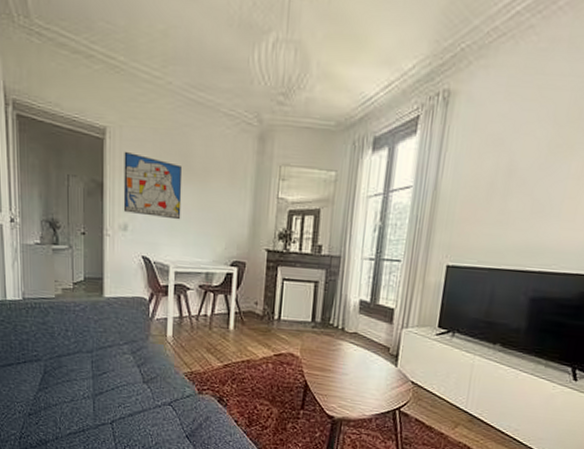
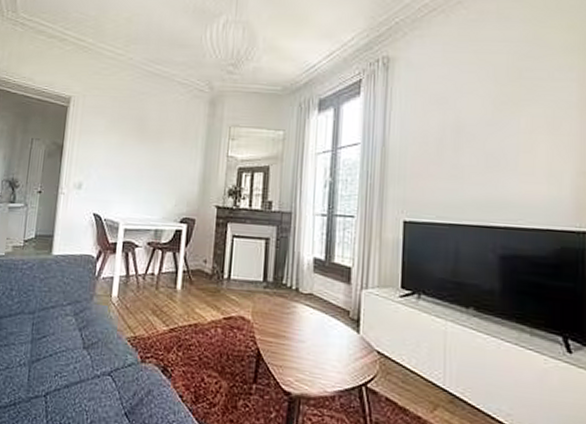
wall art: present [123,151,183,220] -> none [79,116,138,178]

